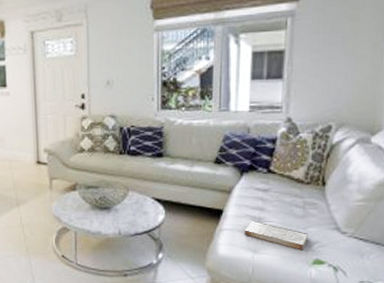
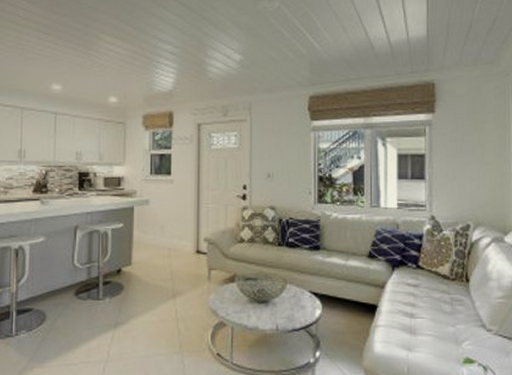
book: present [244,220,309,251] -> none [398,316,458,349]

